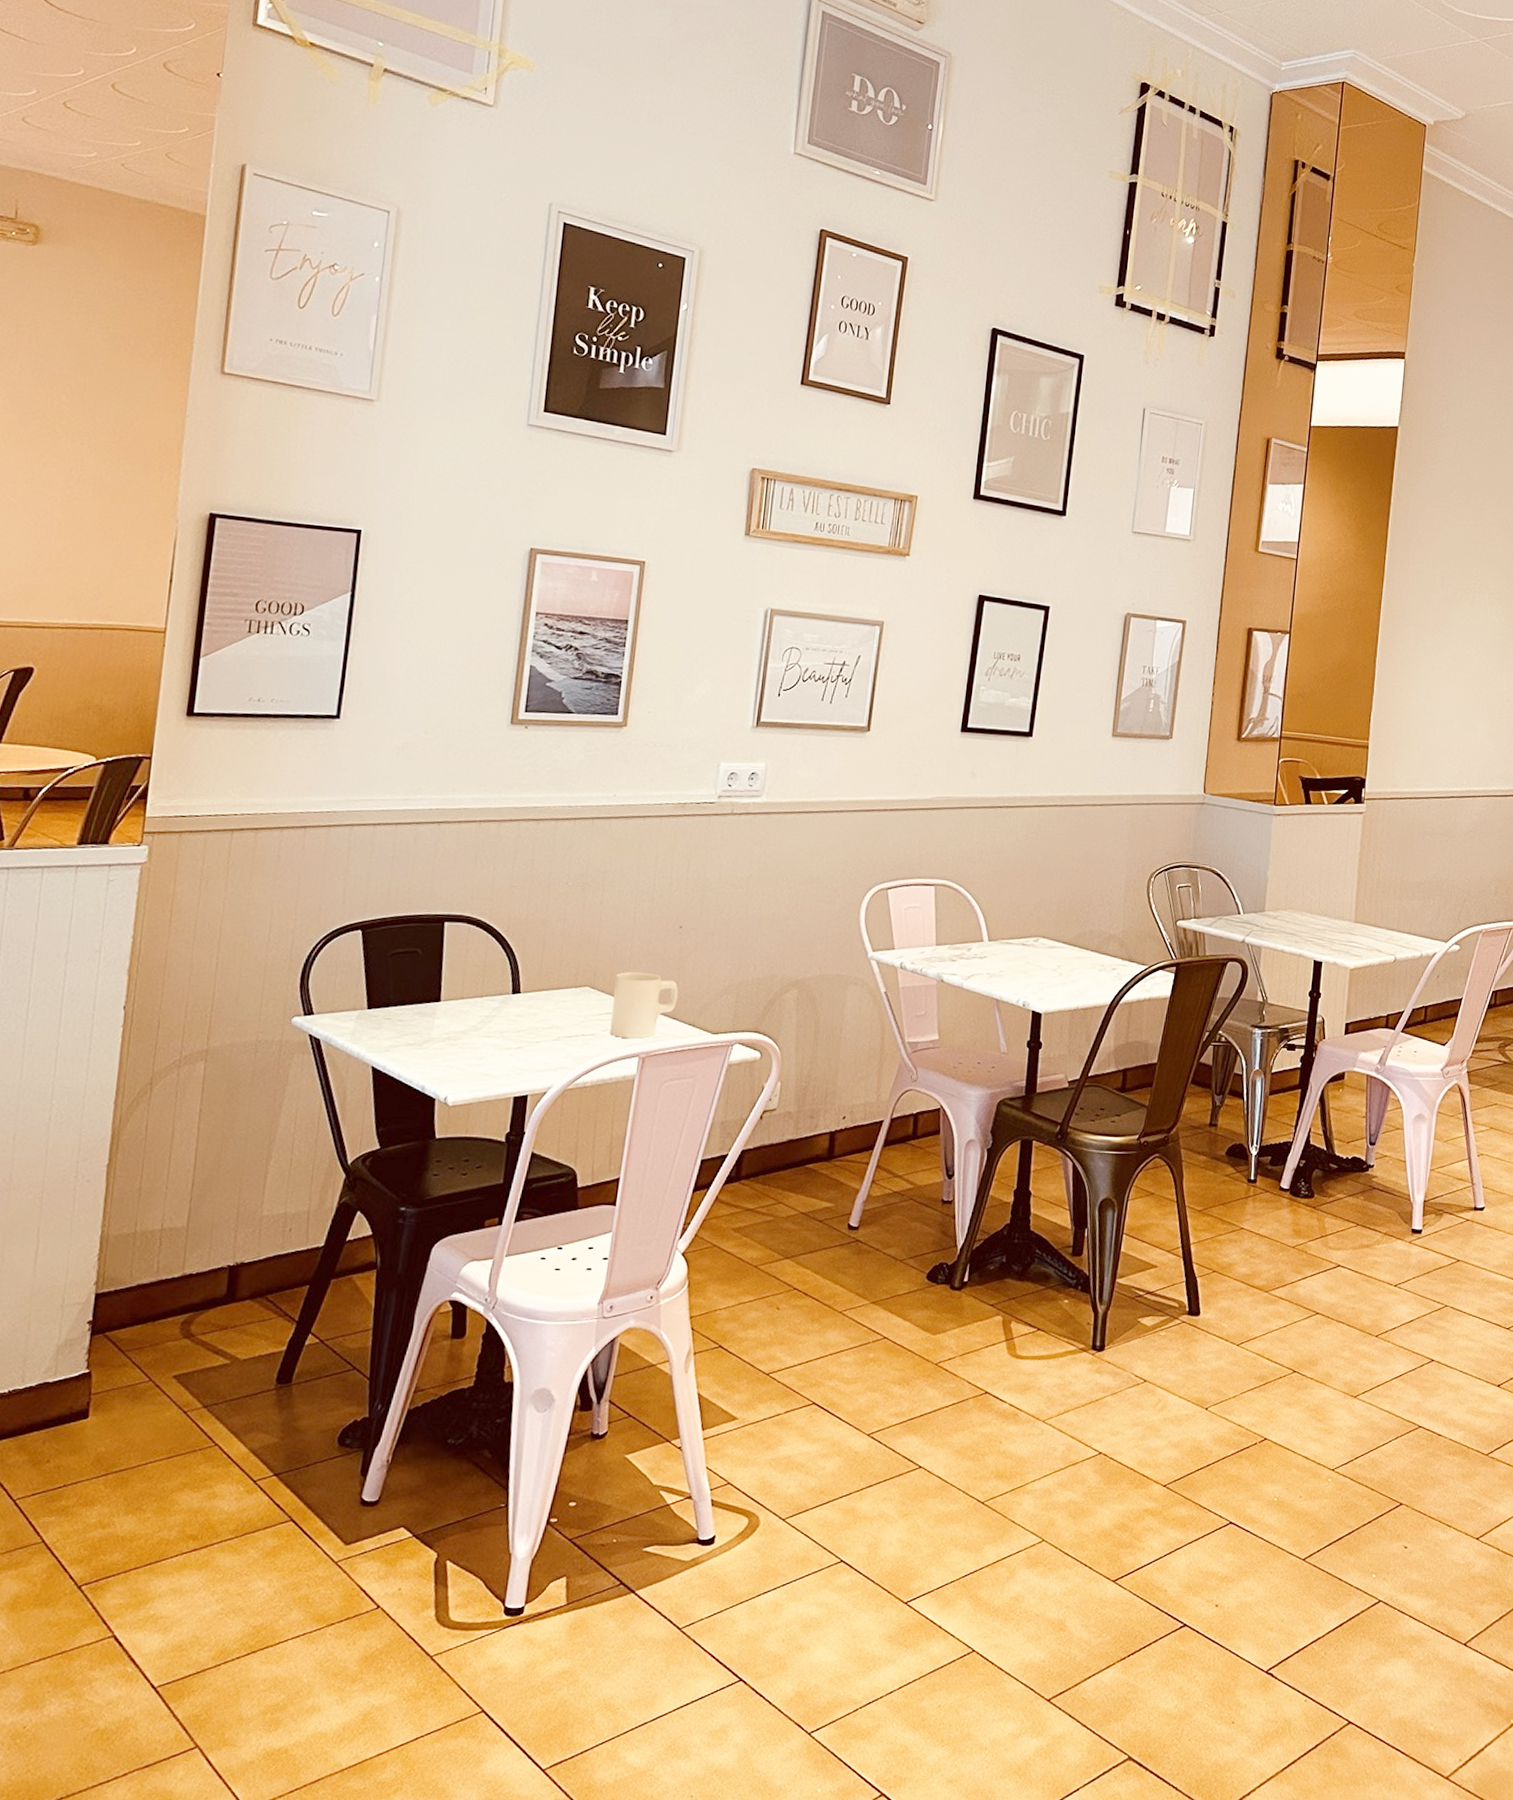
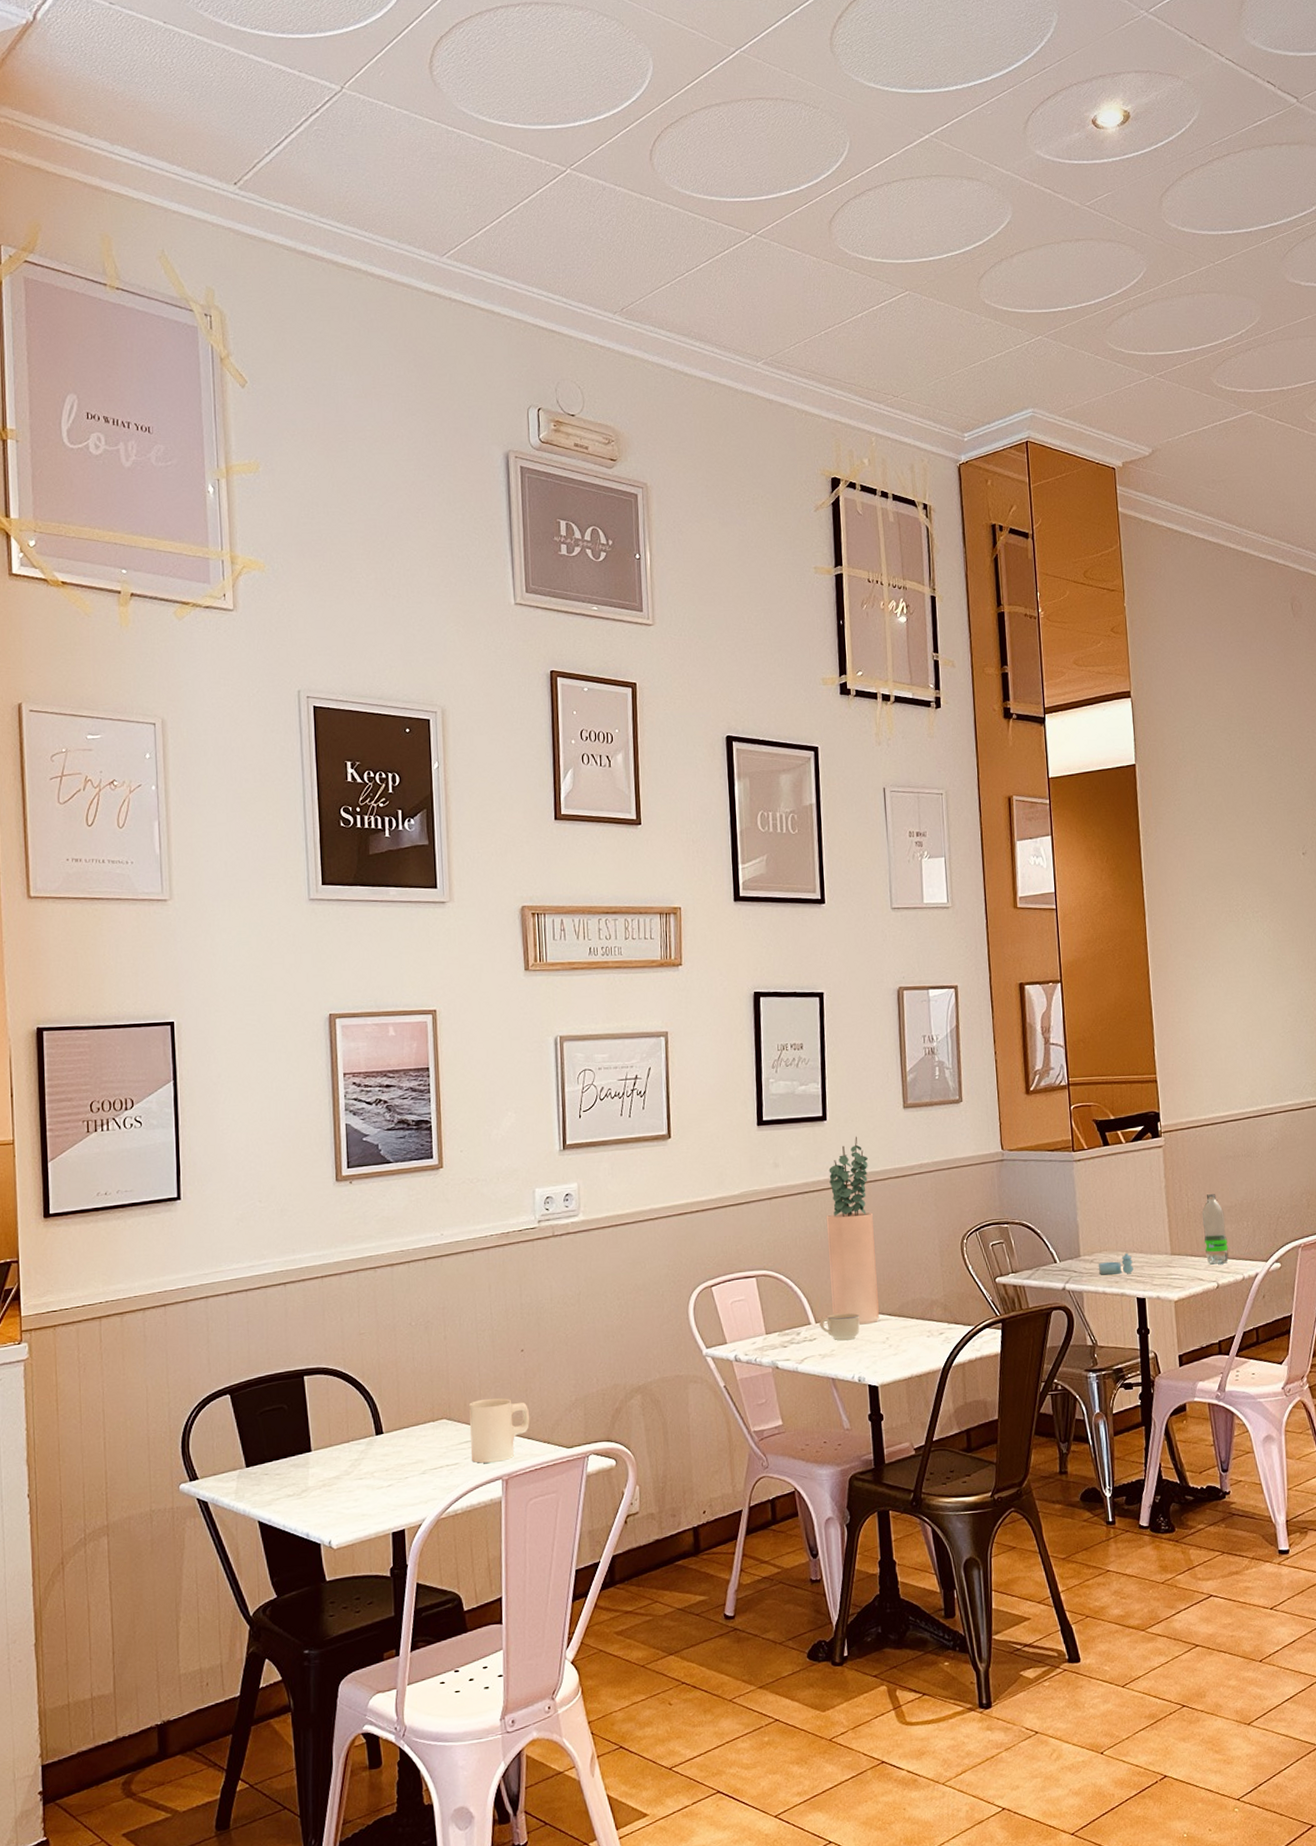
cup: none [992,934,1034,963] -> present [819,1312,860,1341]
vase: none [1008,757,1069,950] -> present [826,1136,879,1325]
sugar dispenser: none [1280,914,1316,935] -> present [1098,1253,1134,1275]
bottle: none [1388,867,1414,939] -> present [1202,1194,1229,1265]

